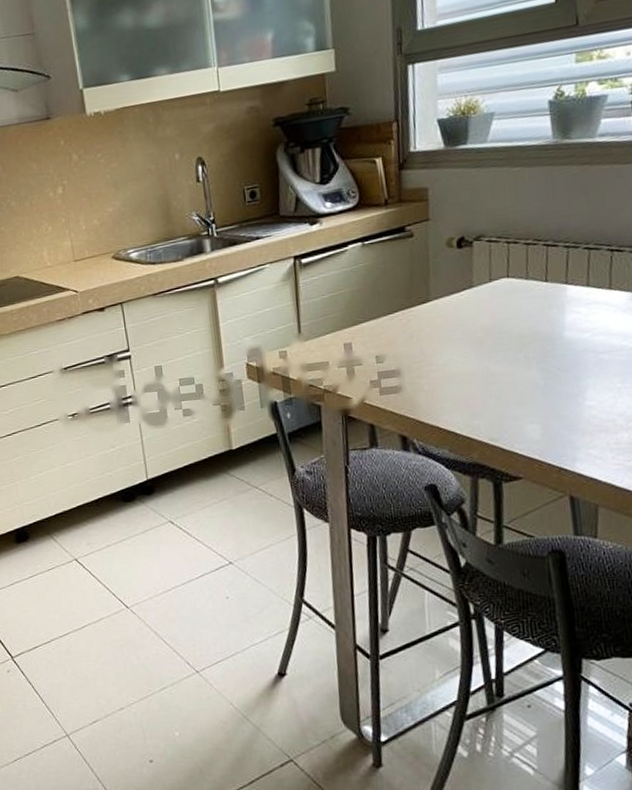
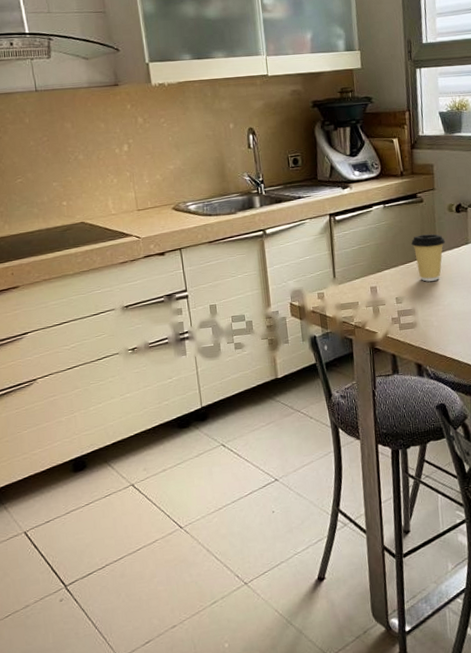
coffee cup: none [396,276,442,336] -> present [411,233,446,282]

